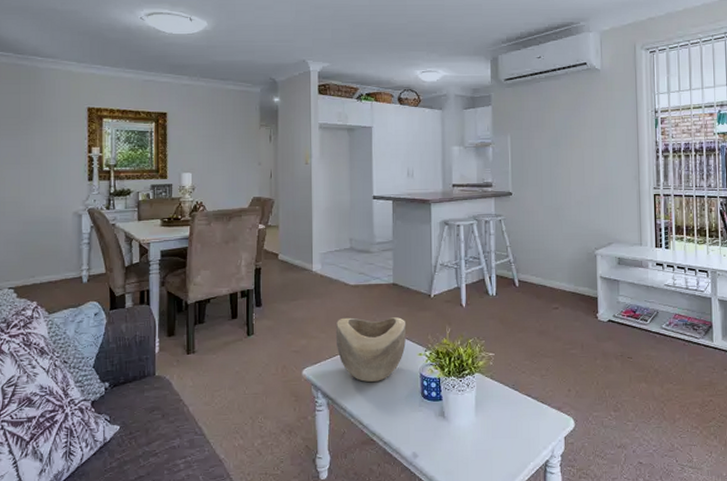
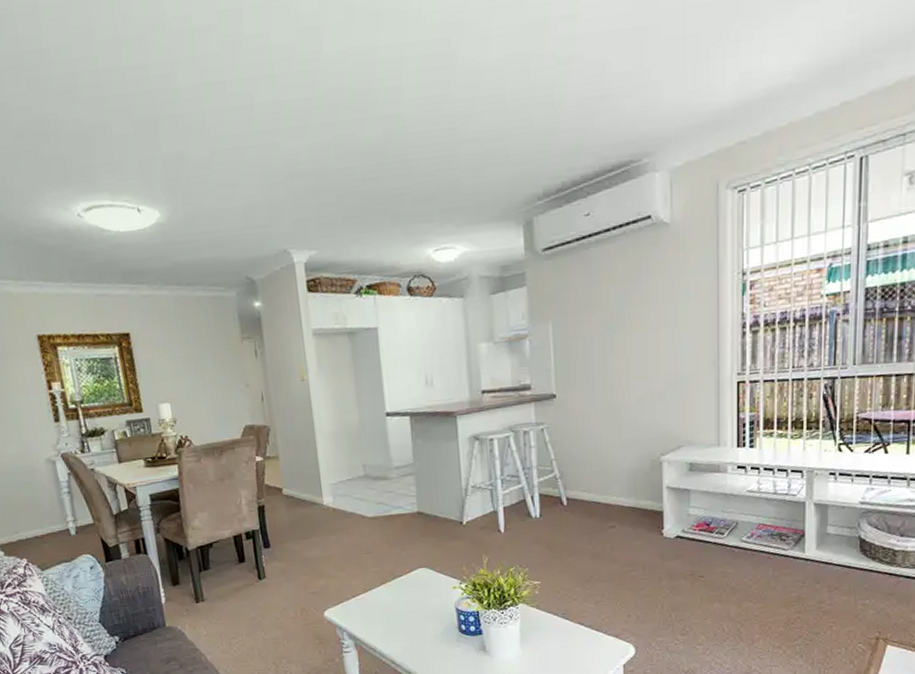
decorative bowl: present [335,317,407,382] -> none [356,549,438,620]

